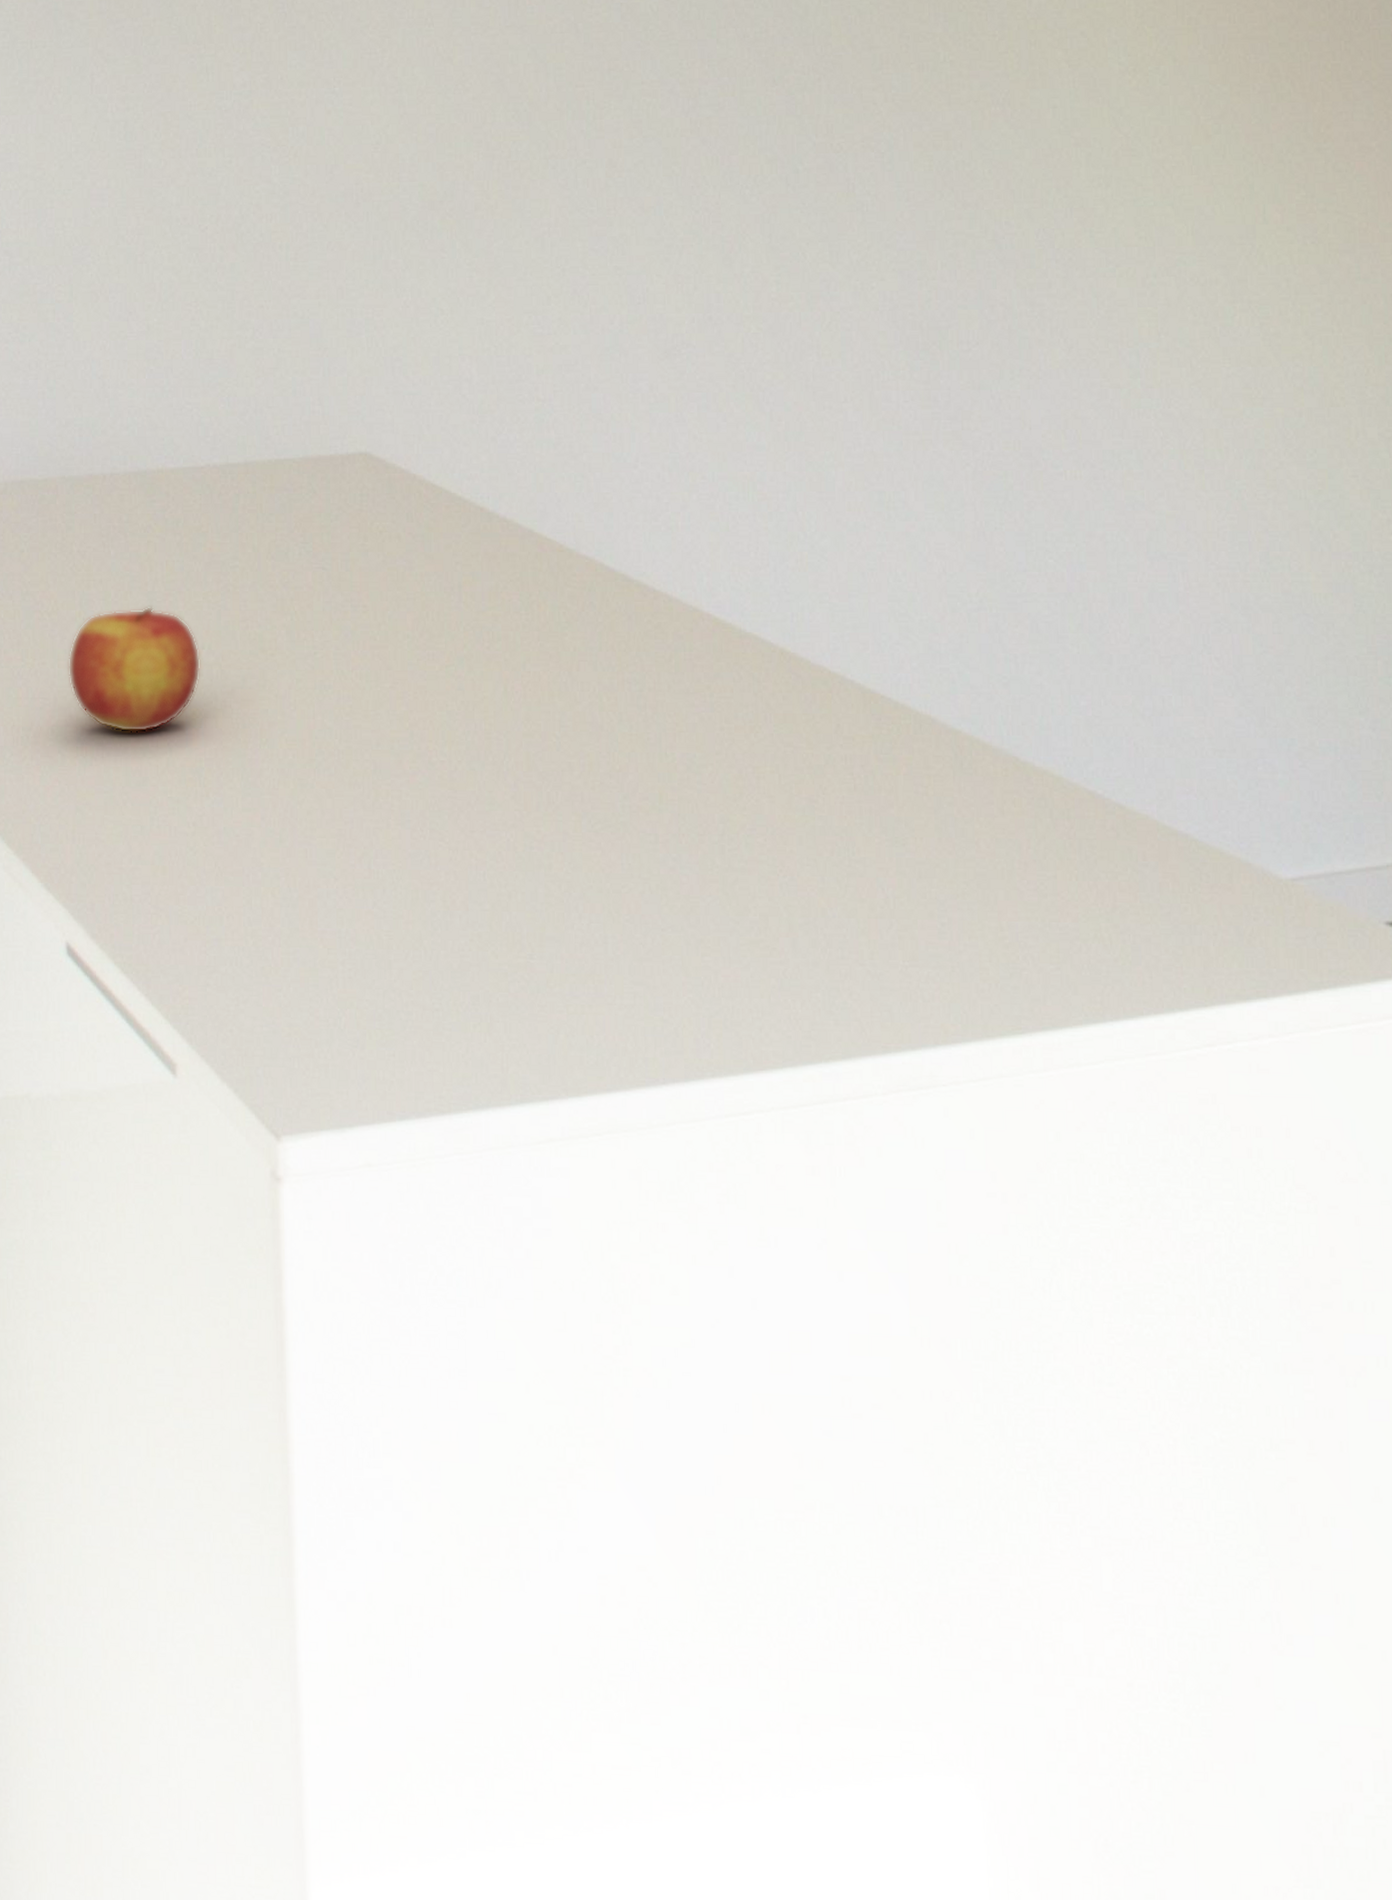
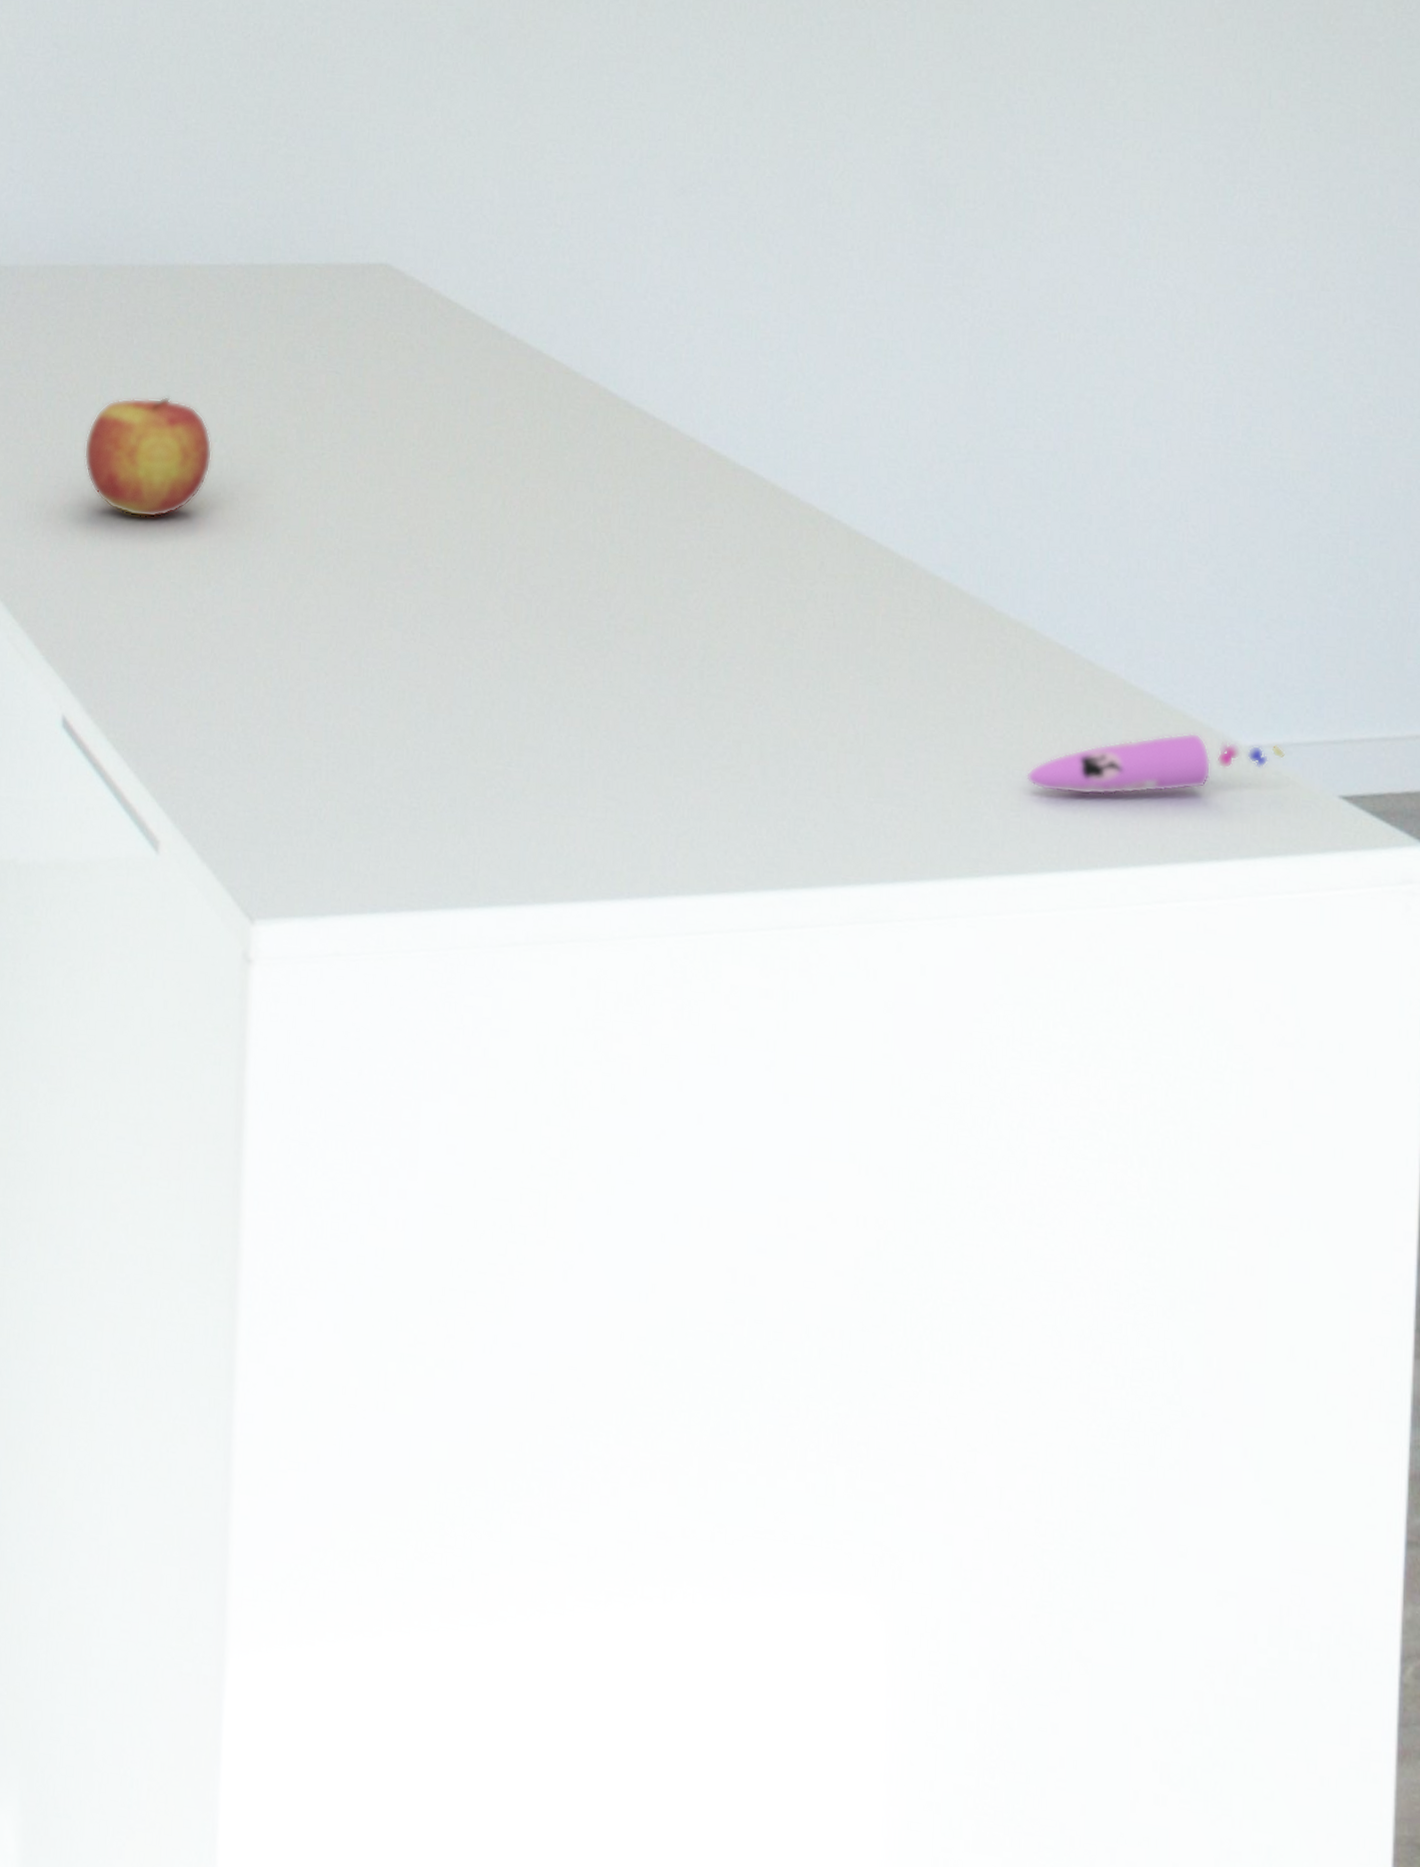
pen: none [1064,869,1327,942] -> present [1026,732,1285,796]

